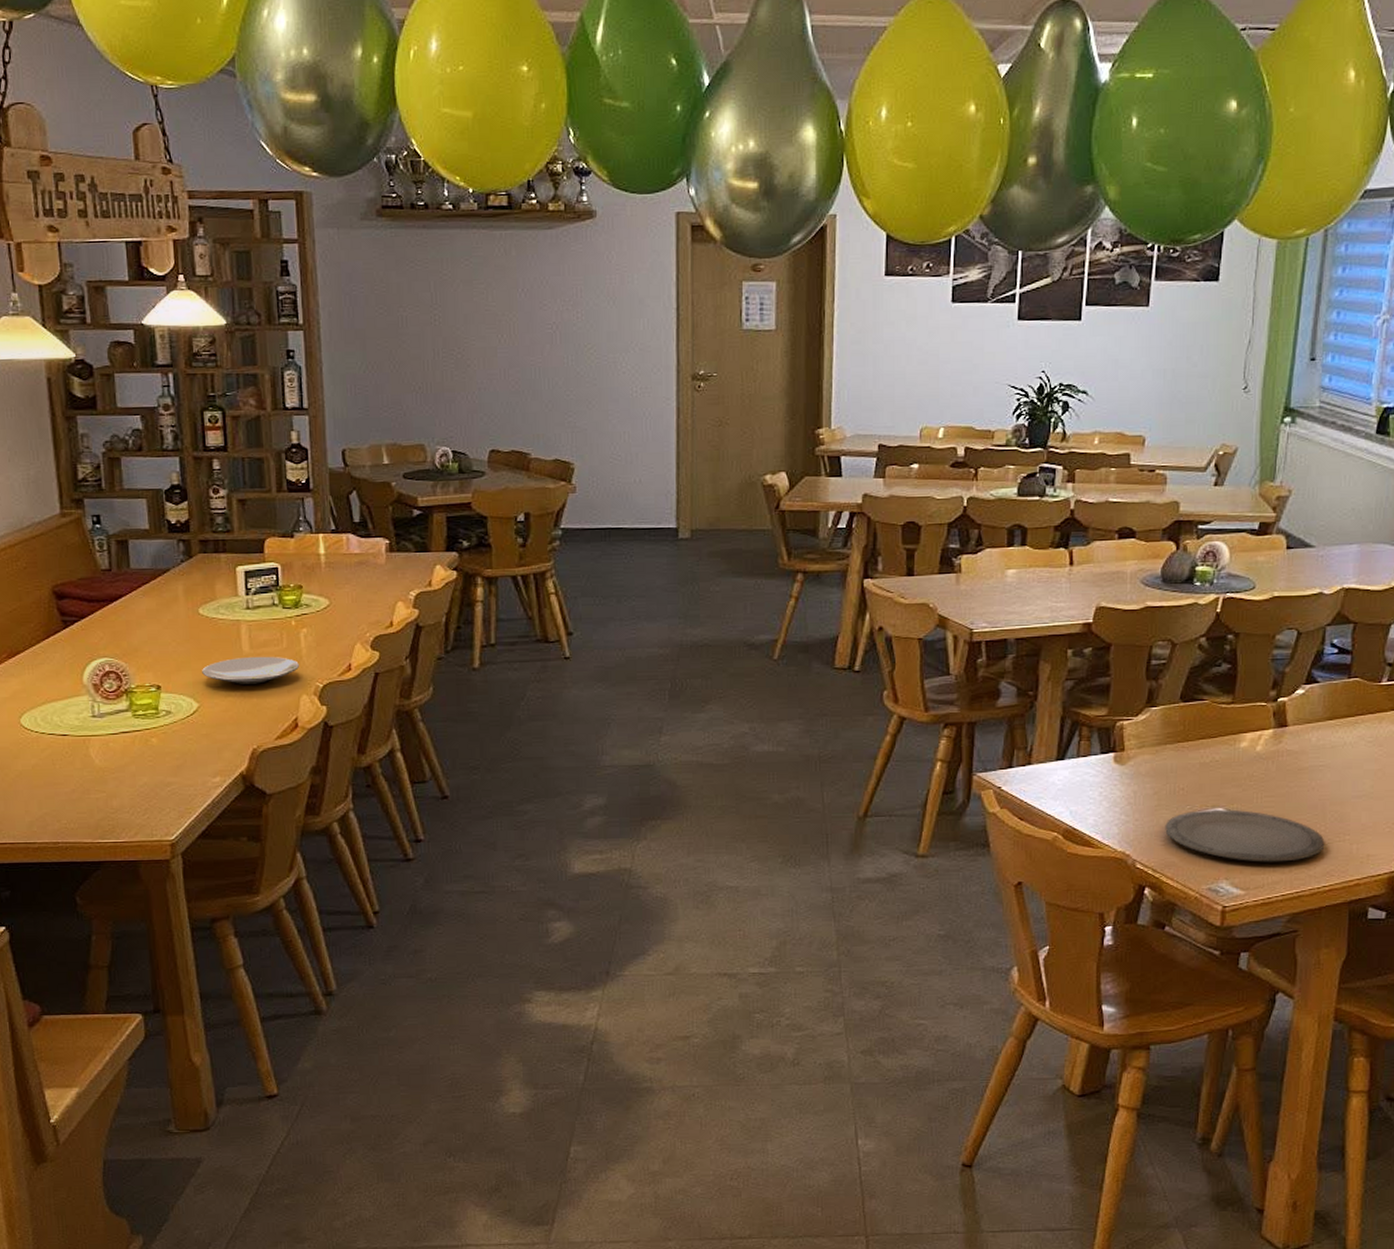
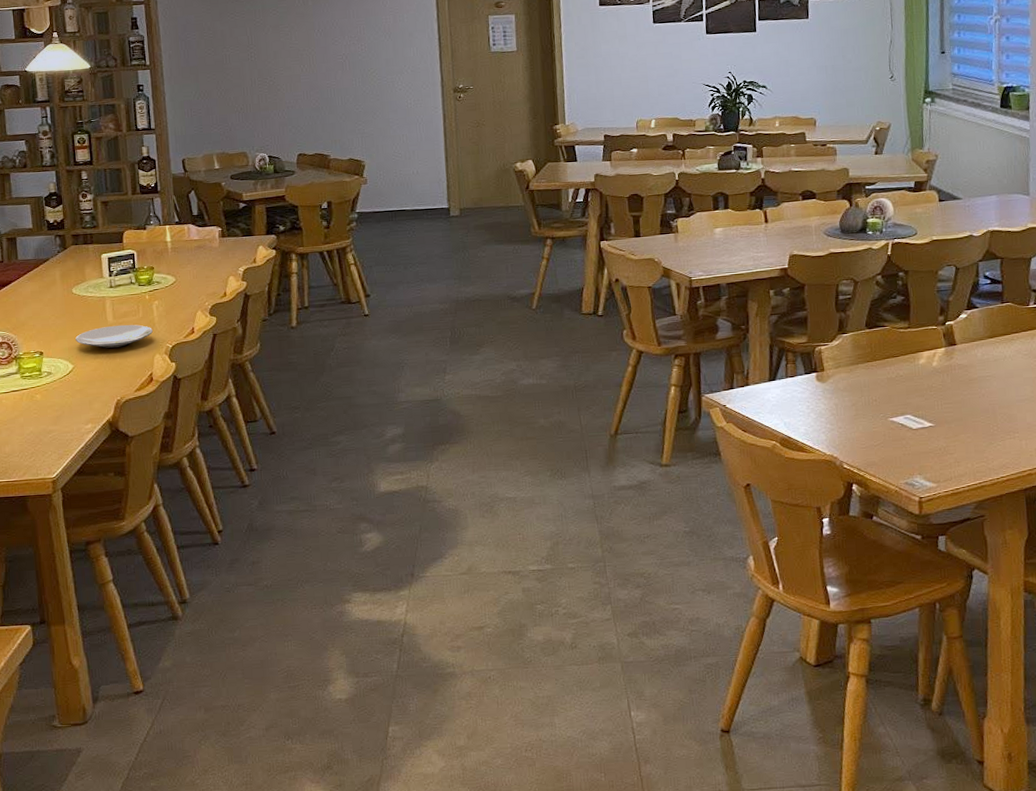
plate: present [1165,809,1325,862] -> none [864,415,999,459]

